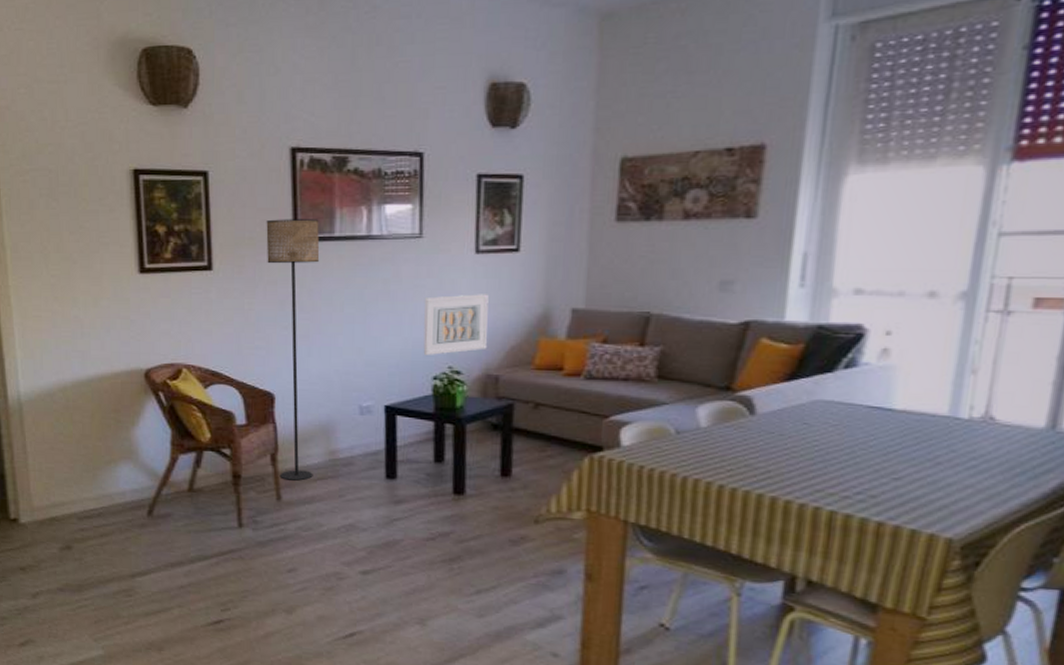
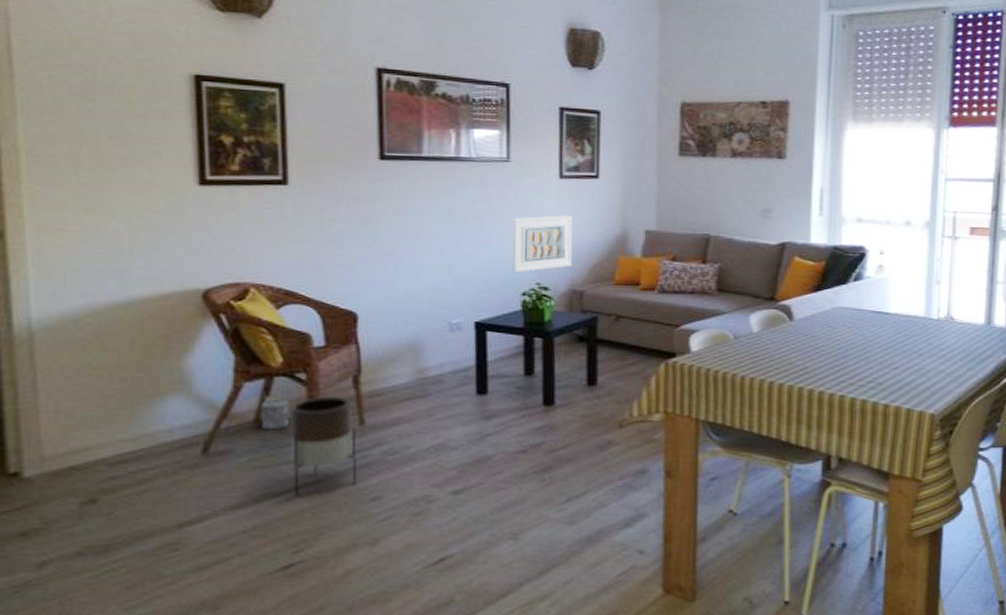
watering can: none [194,470,219,500] -> present [261,399,292,431]
planter: none [218,471,276,561] -> present [290,397,358,497]
floor lamp: present [266,219,320,481] -> none [349,136,407,403]

